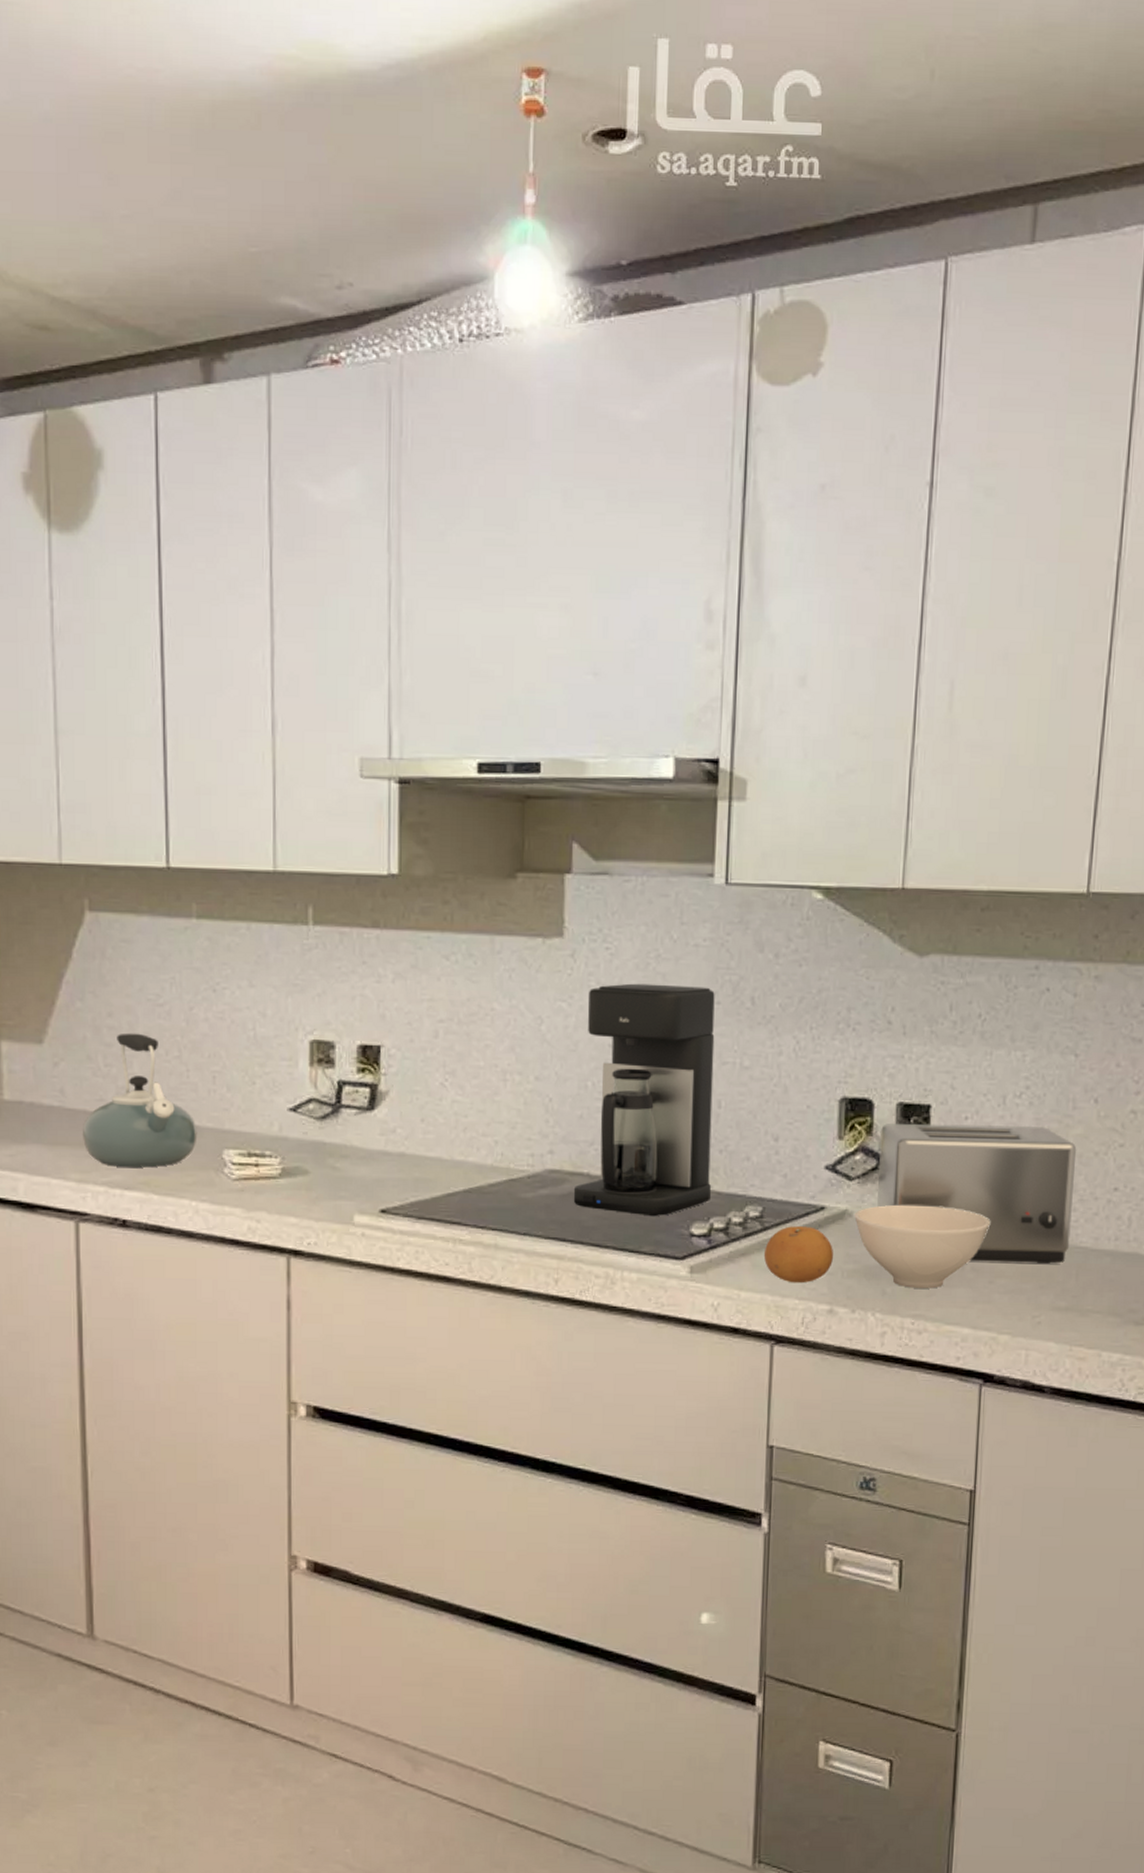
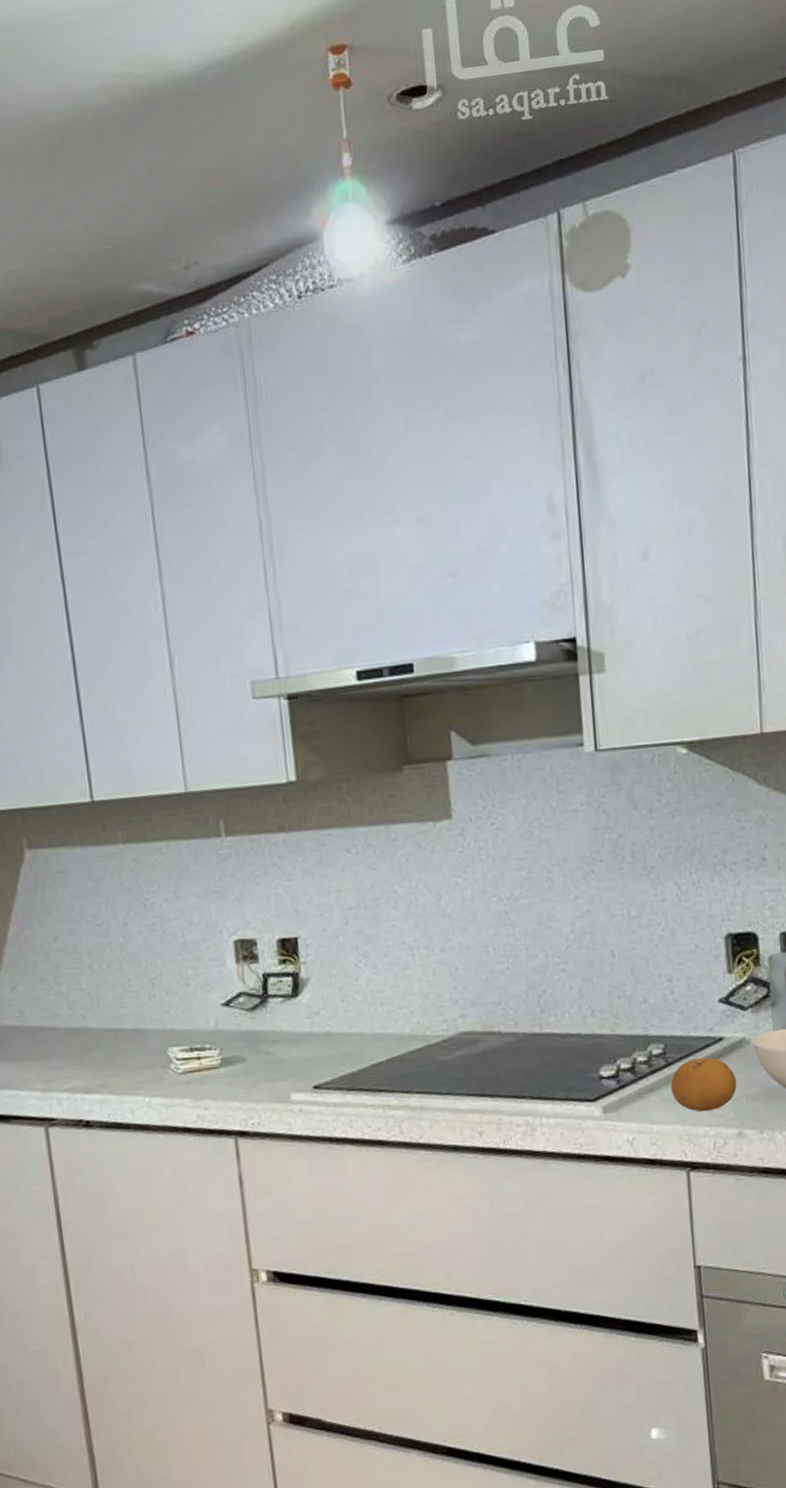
kettle: present [82,1033,197,1168] -> none [42,952,144,1074]
coffee maker: present [573,983,715,1217] -> none [480,847,616,1065]

